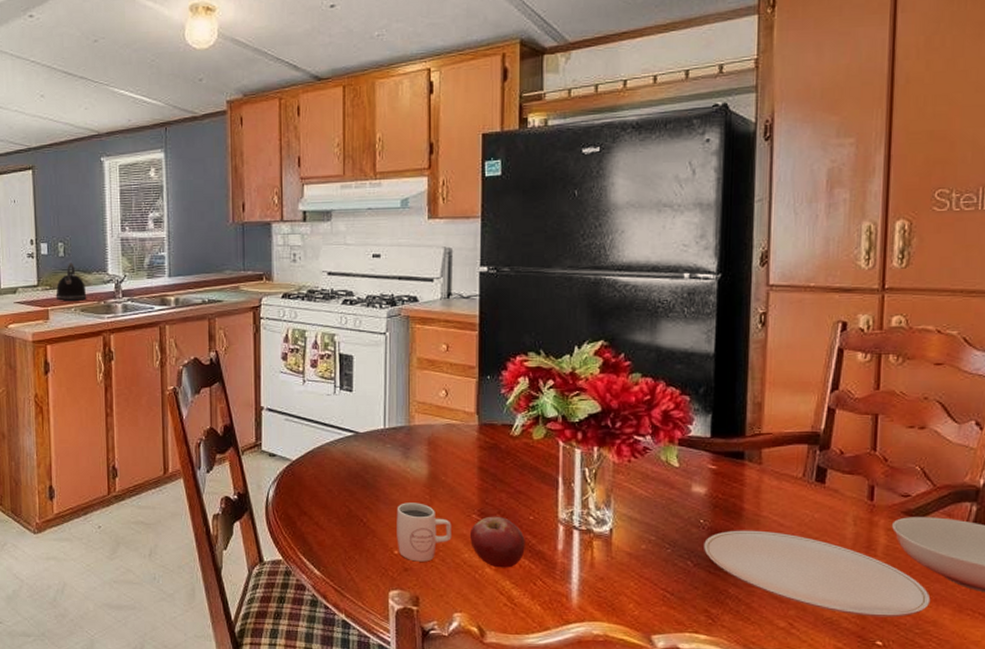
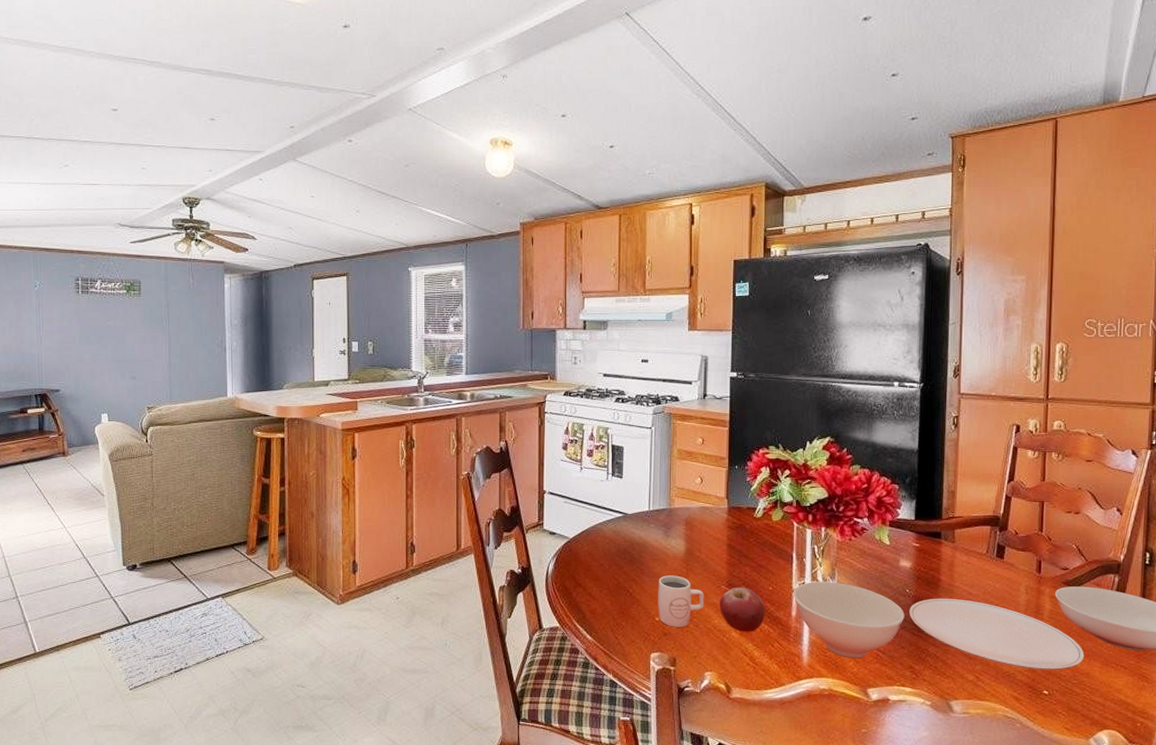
kettle: present [56,263,87,301] -> none [364,360,392,394]
bowl: none [559,510,698,600] -> present [793,582,905,658]

